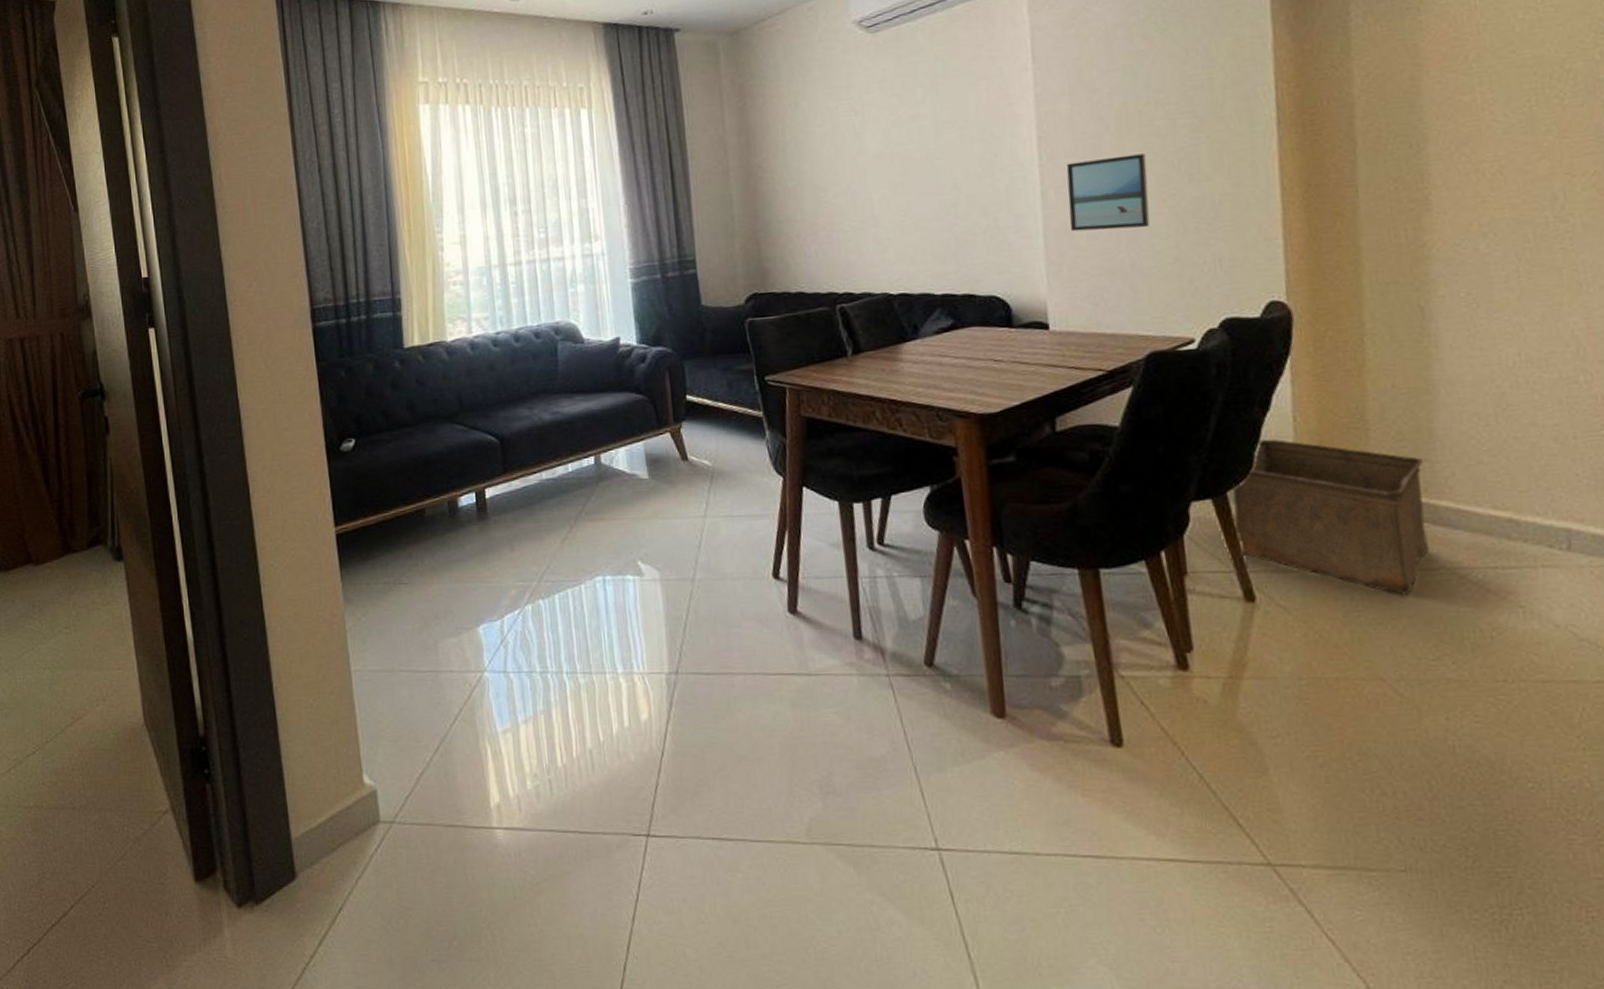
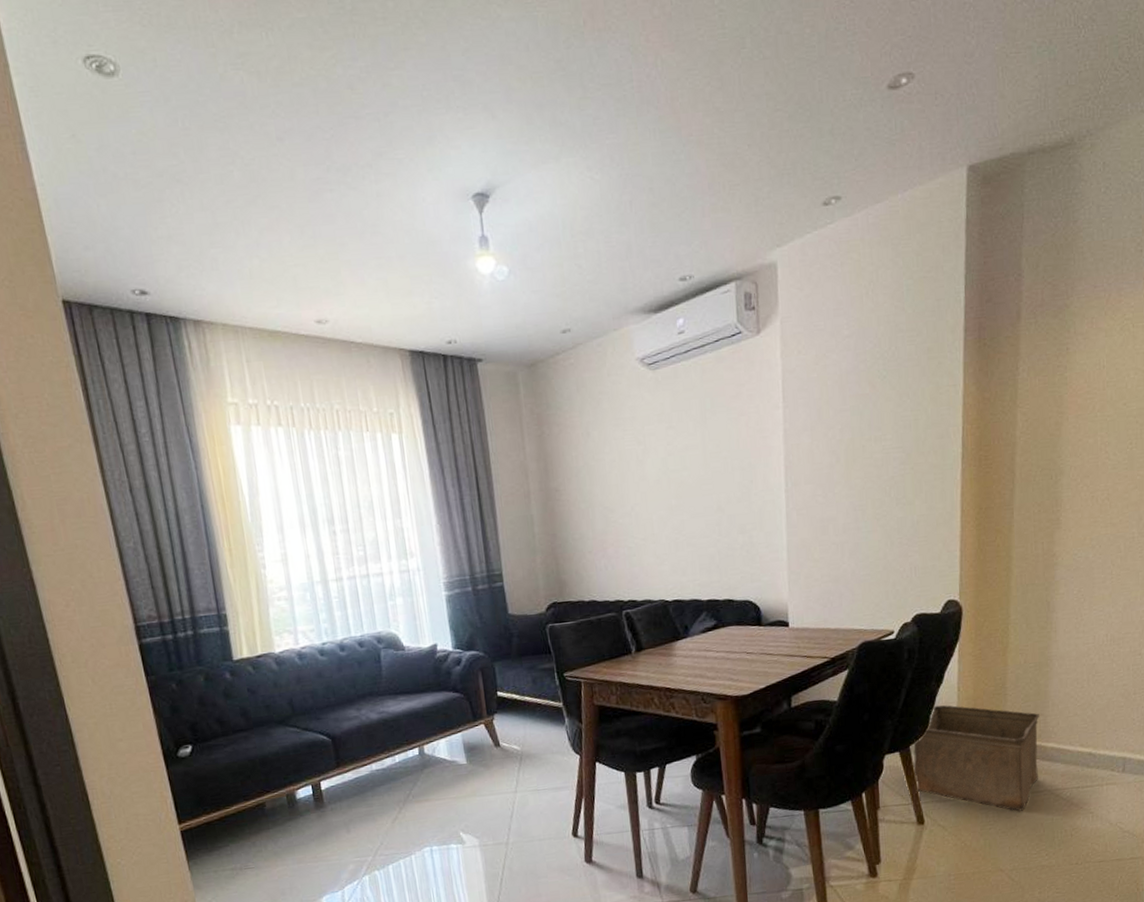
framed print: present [1066,153,1150,232] -> none [806,481,867,546]

